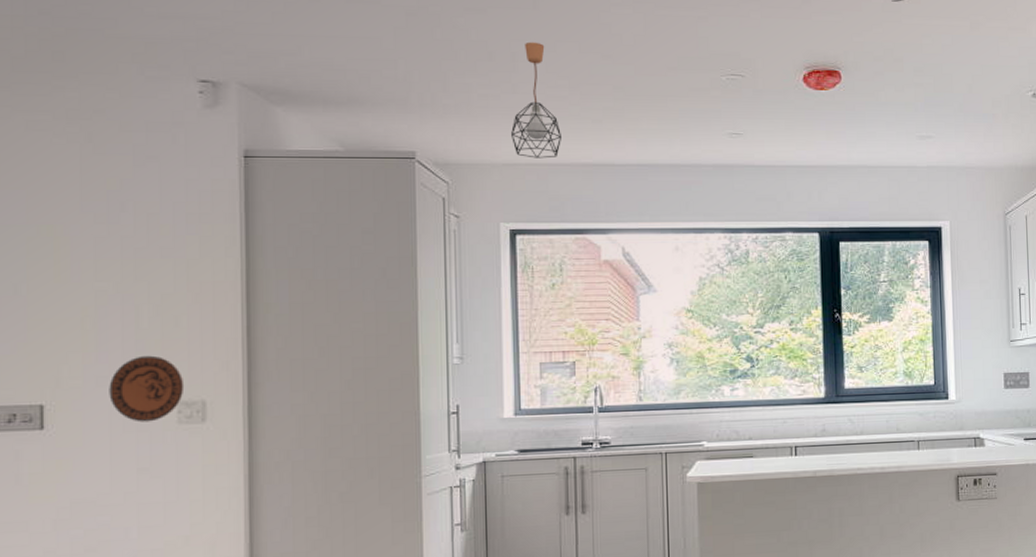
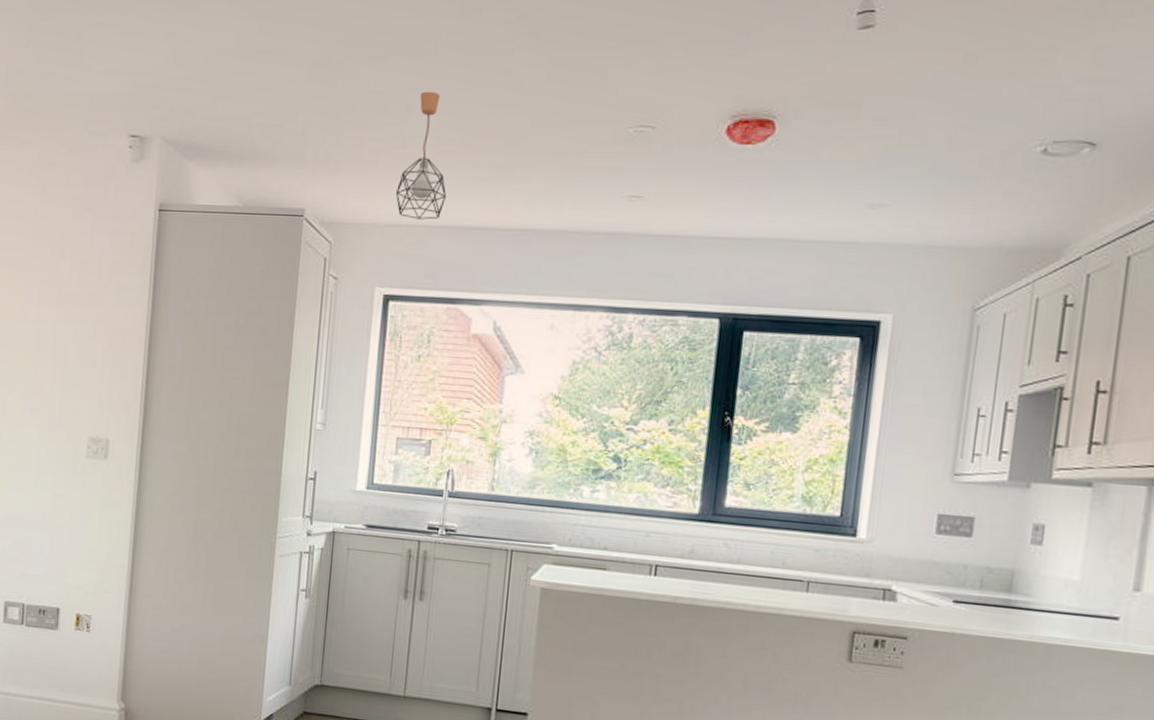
decorative plate: present [109,355,185,422] -> none [39,392,95,453]

